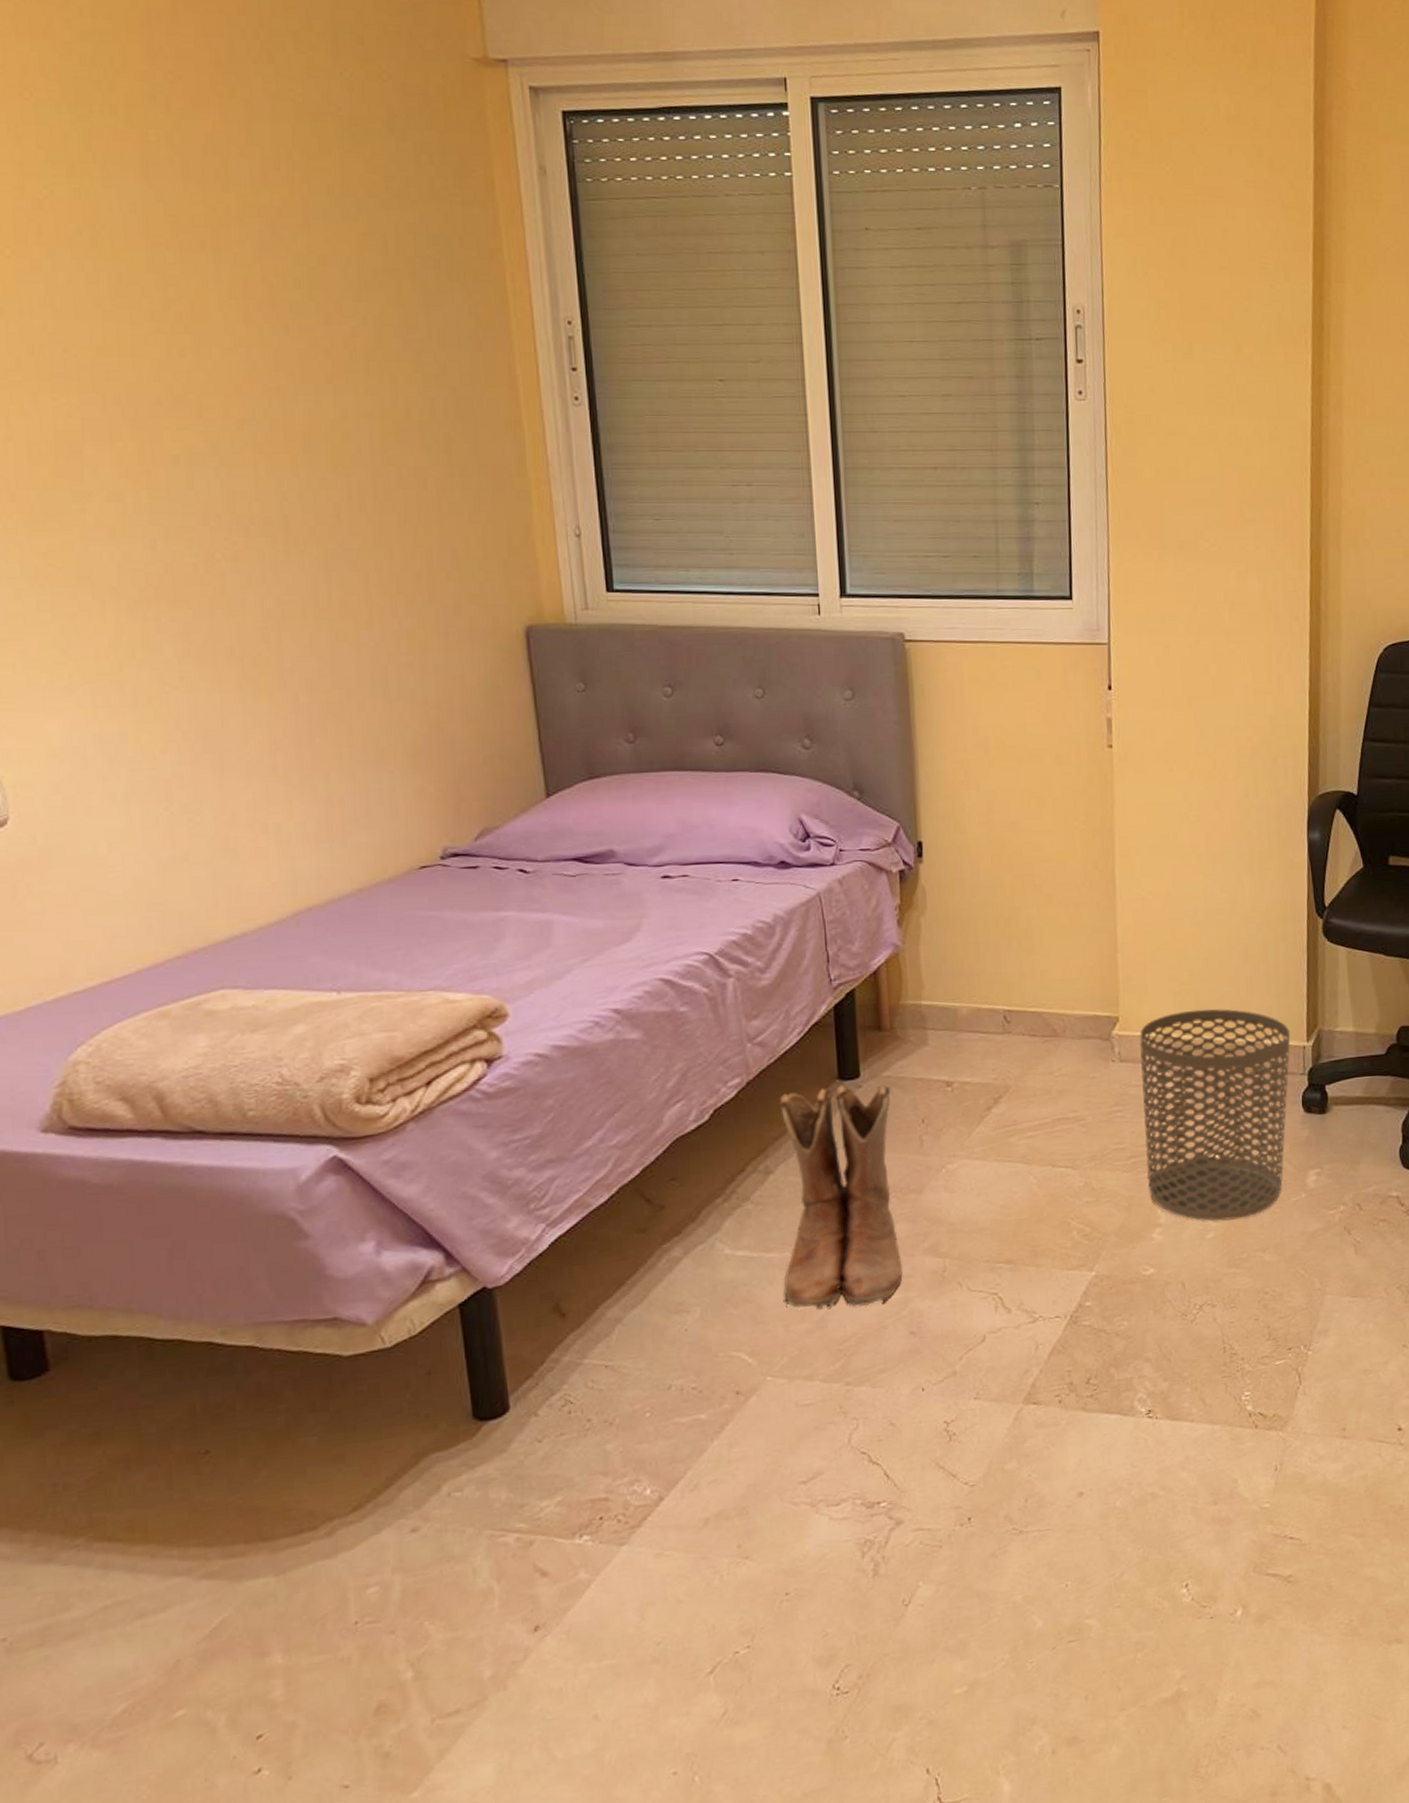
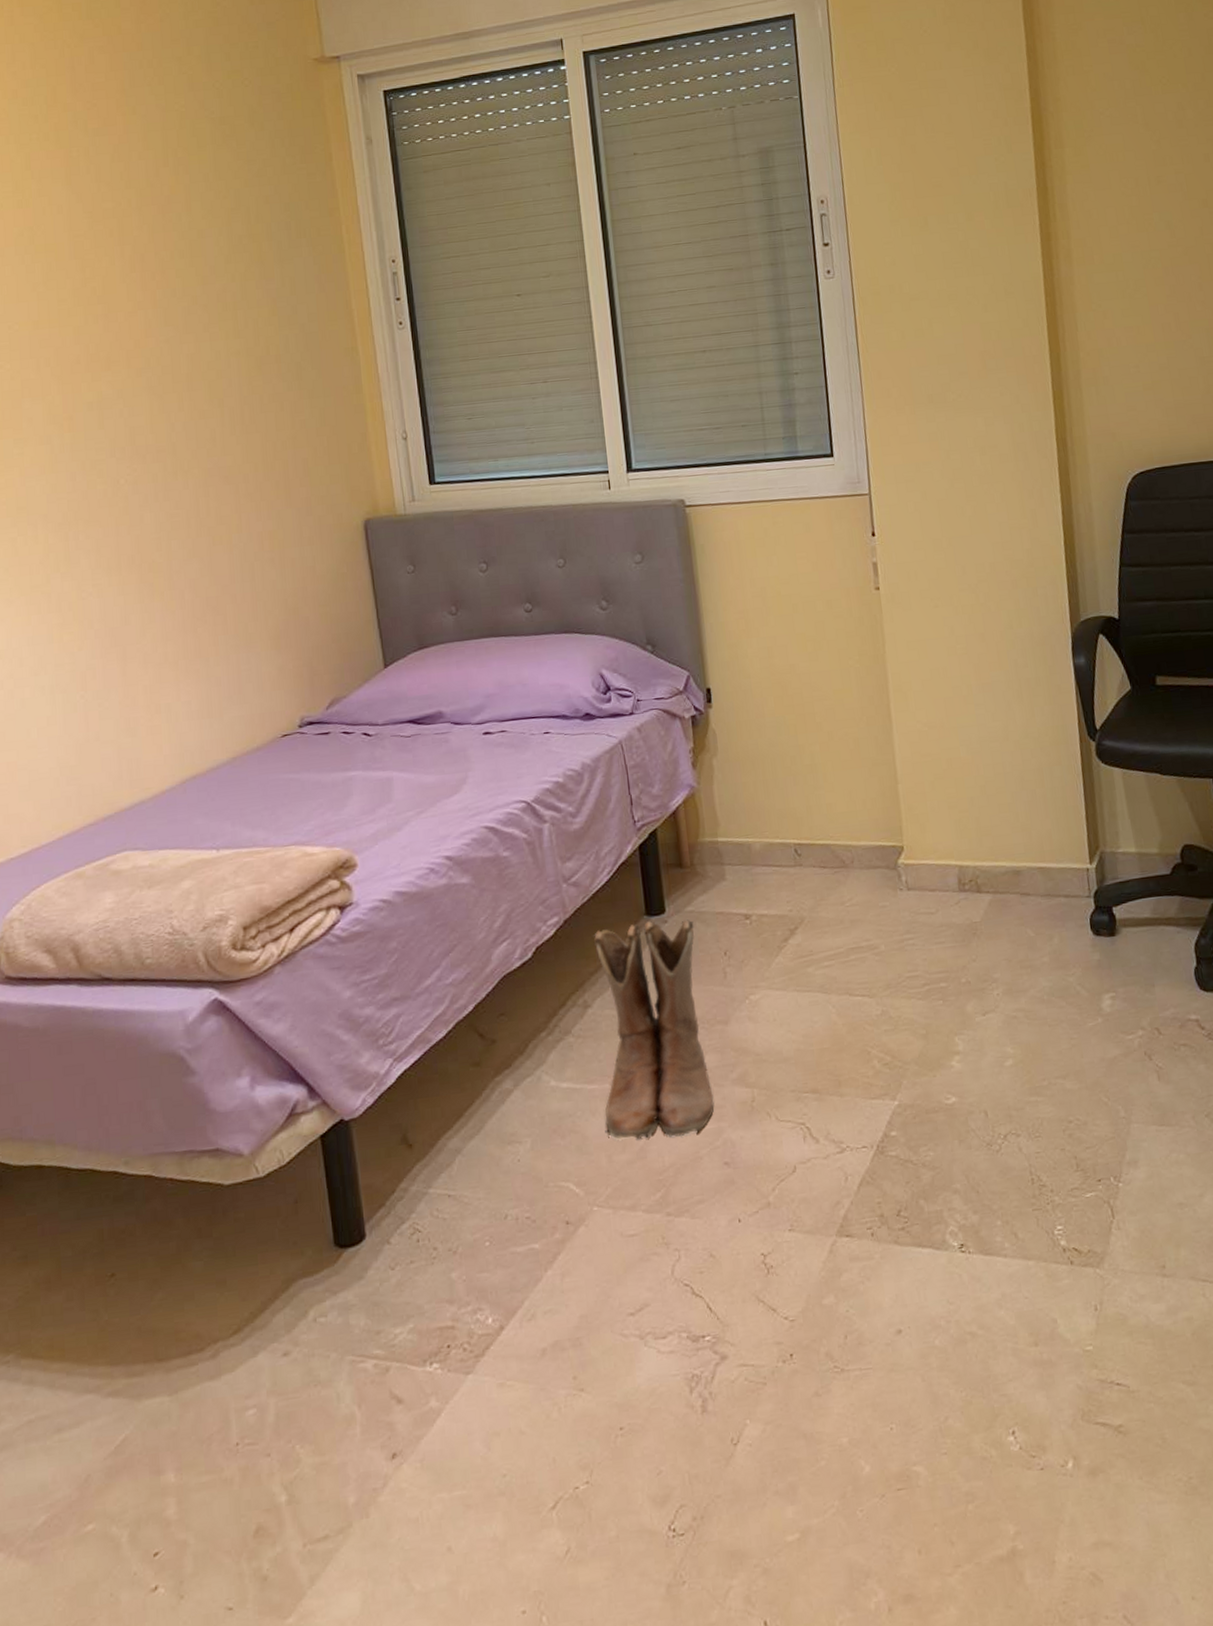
waste bin: present [1139,1008,1291,1221] -> none [924,834,1078,1048]

